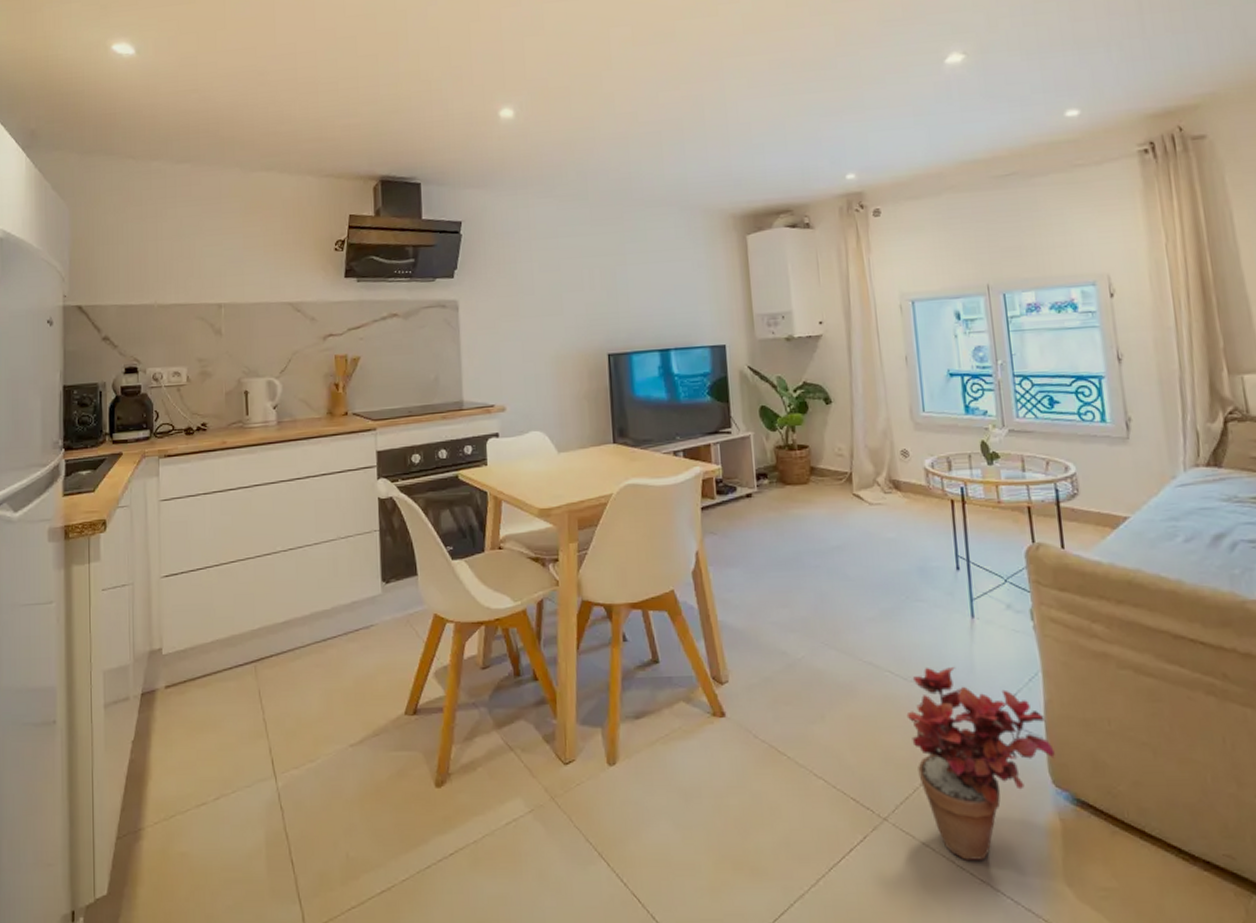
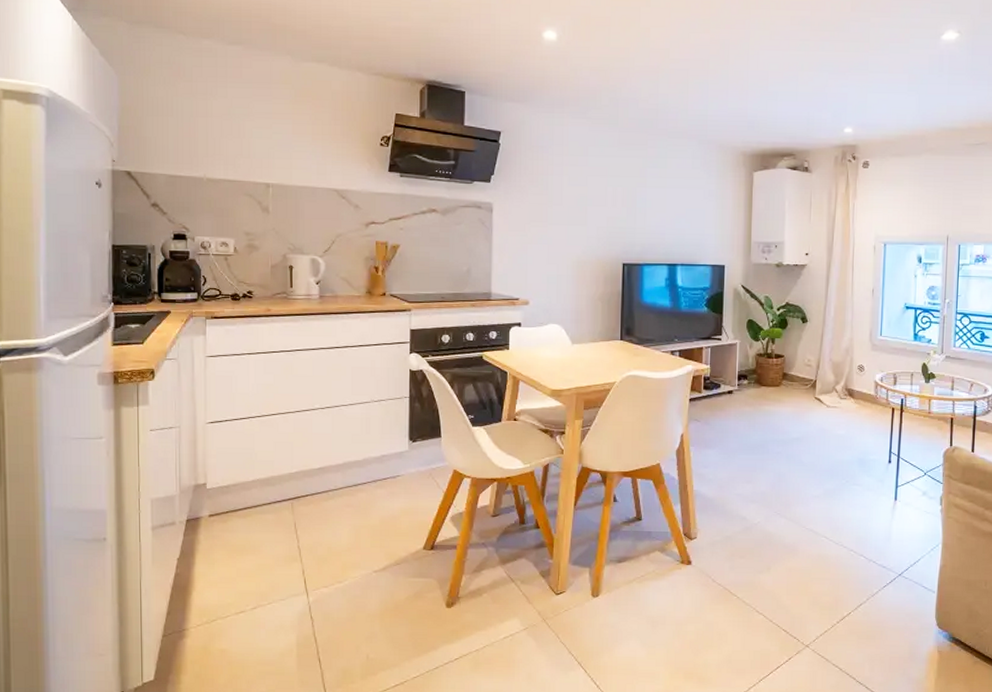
potted plant: present [906,667,1055,860] -> none [834,535,942,678]

